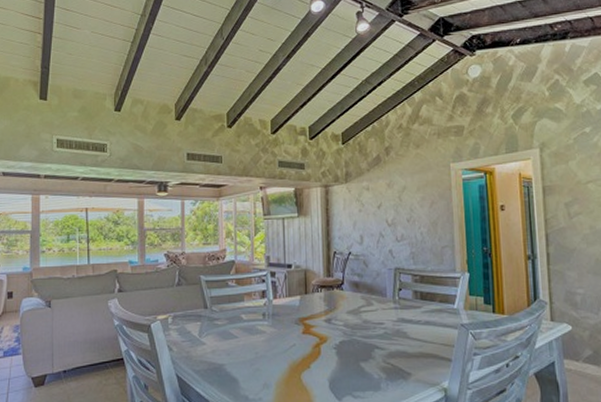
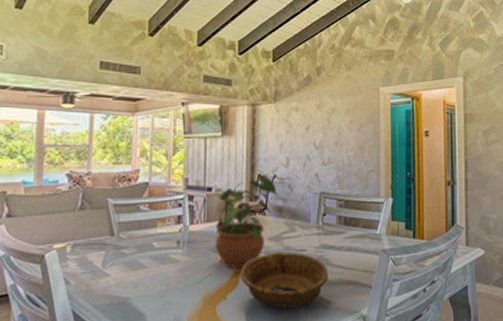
potted plant: none [296,251,352,339] -> present [215,174,276,268]
decorative bowl: none [322,325,408,379] -> present [241,252,329,309]

